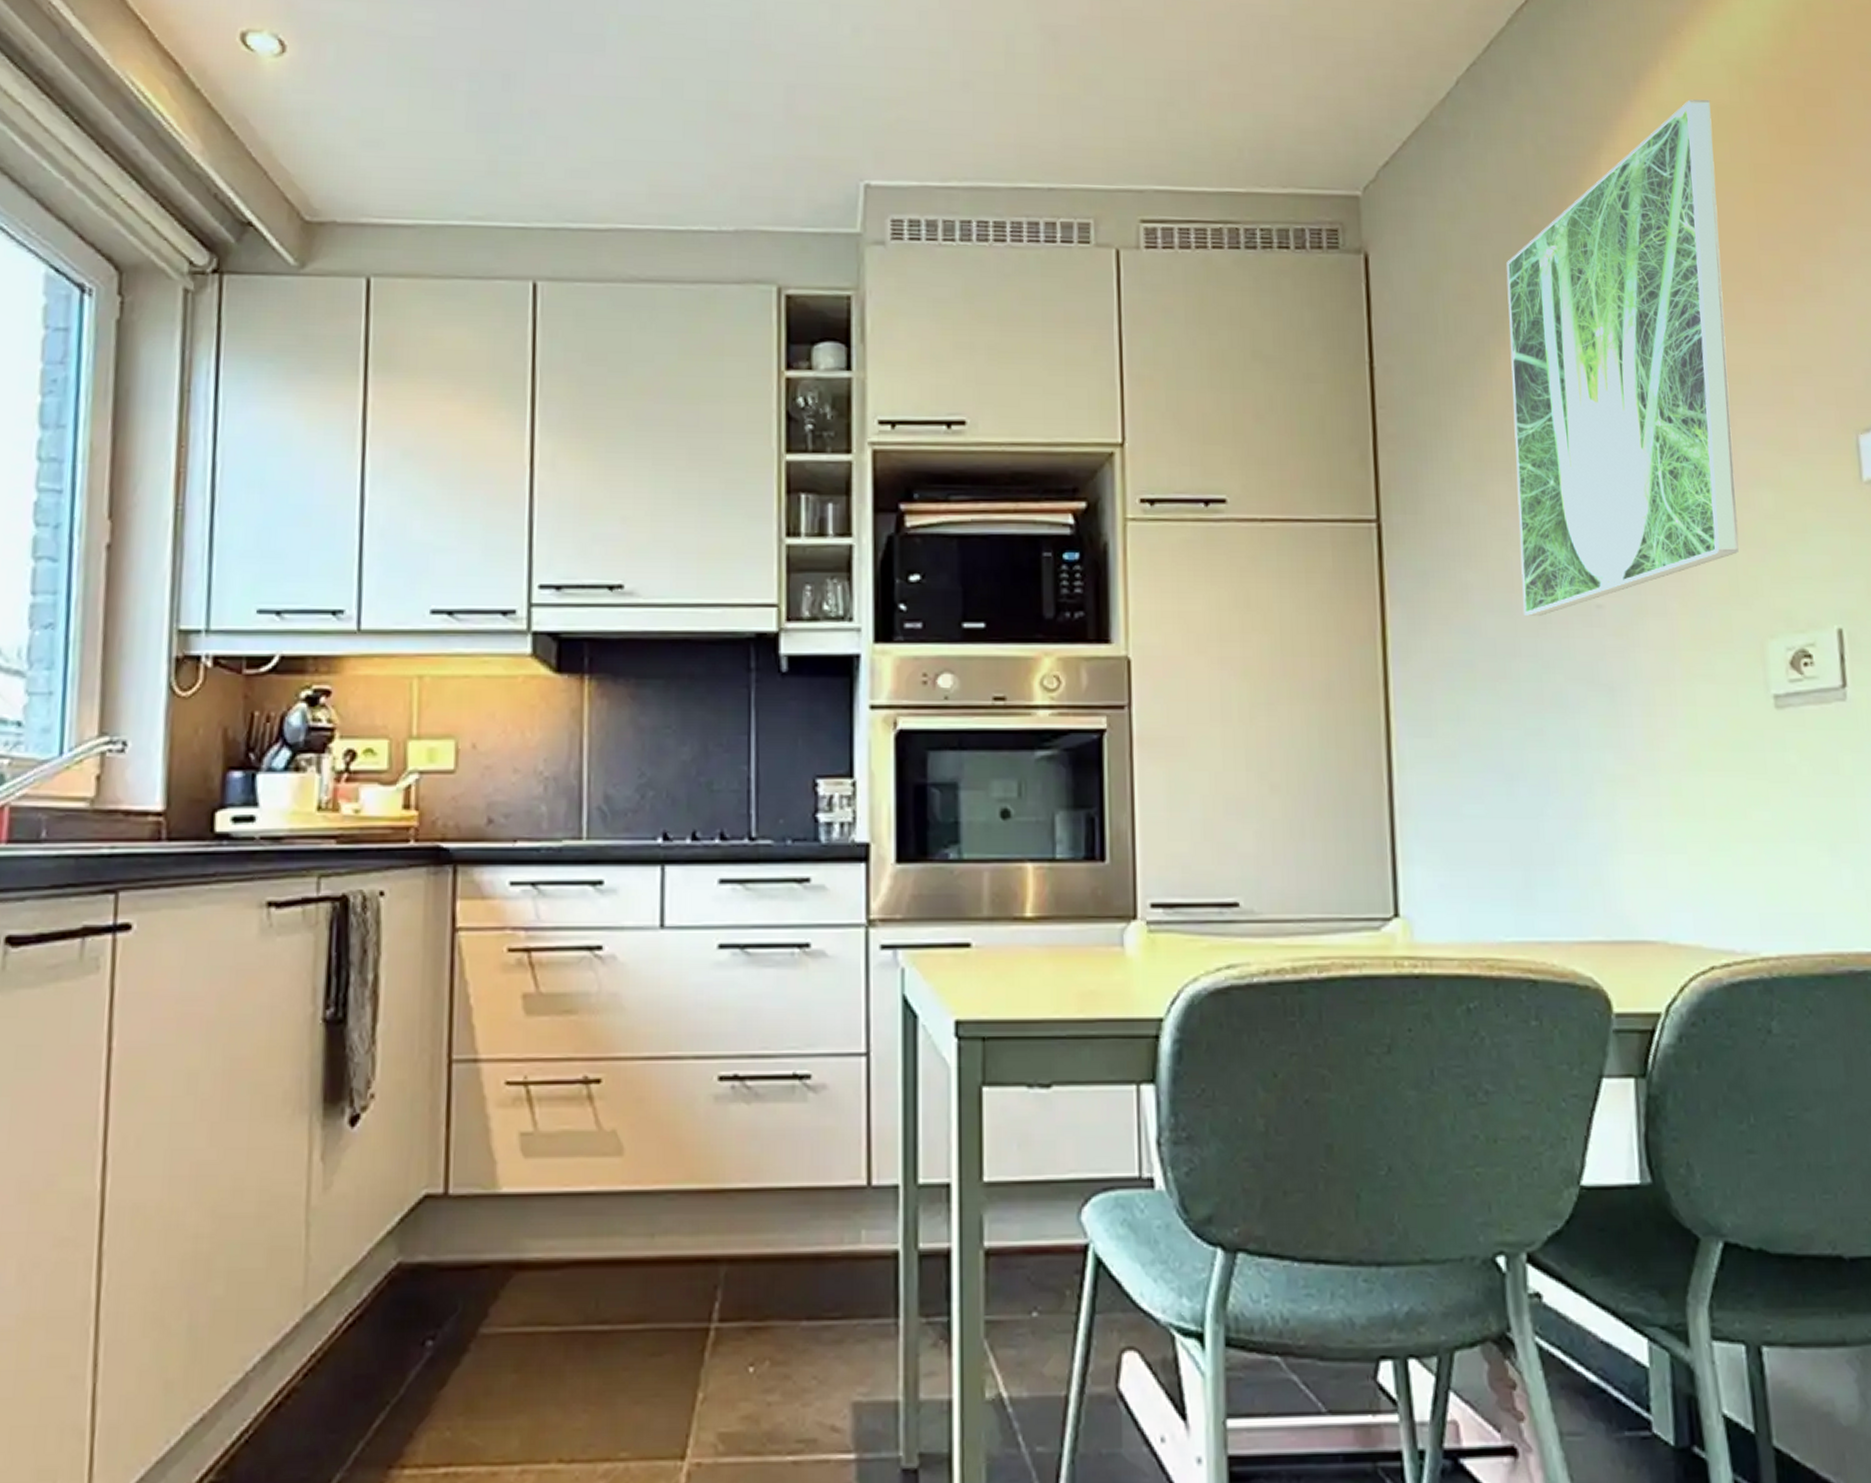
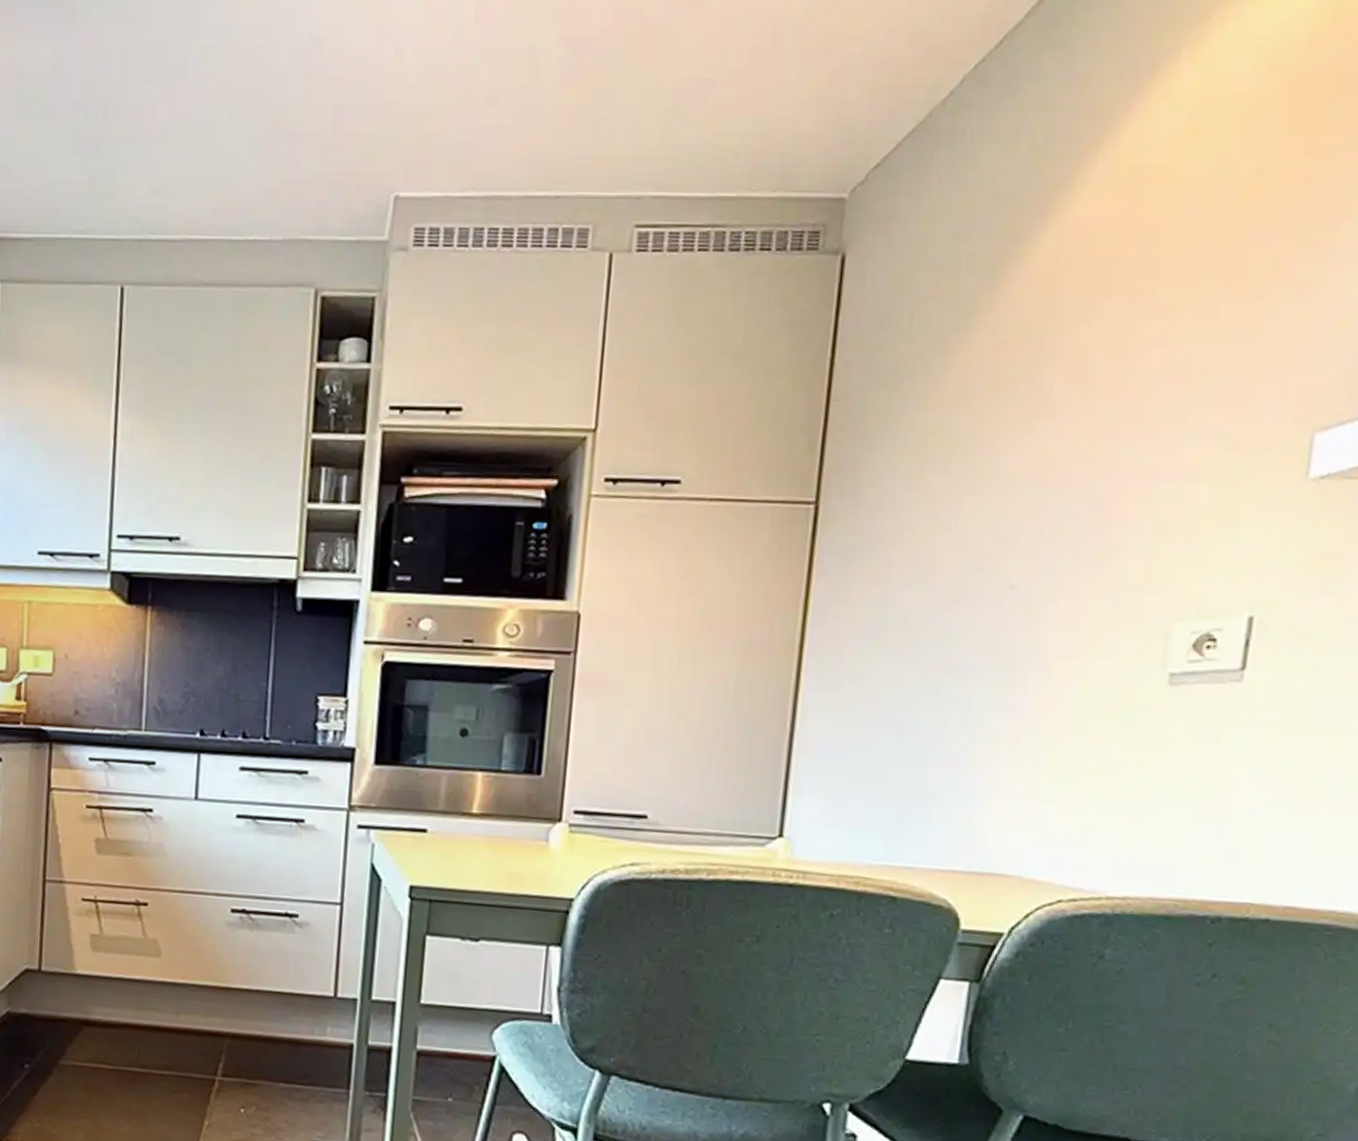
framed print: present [1506,99,1739,616] -> none [939,89,1229,593]

